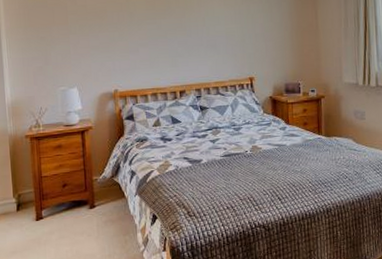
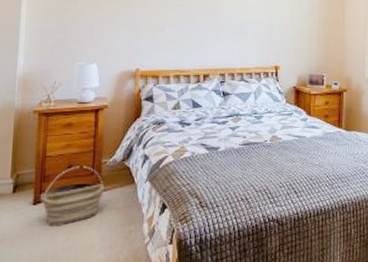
basket: none [43,183,98,239] -> present [42,166,104,226]

